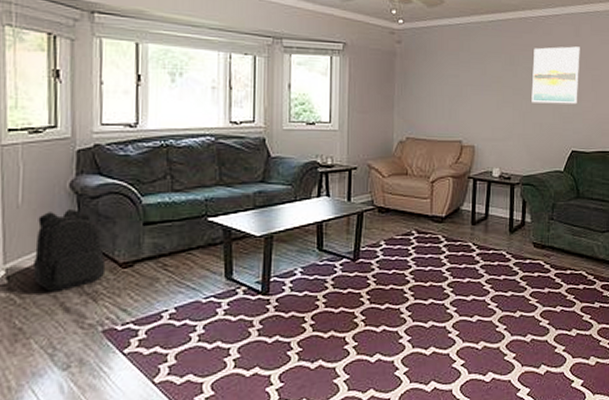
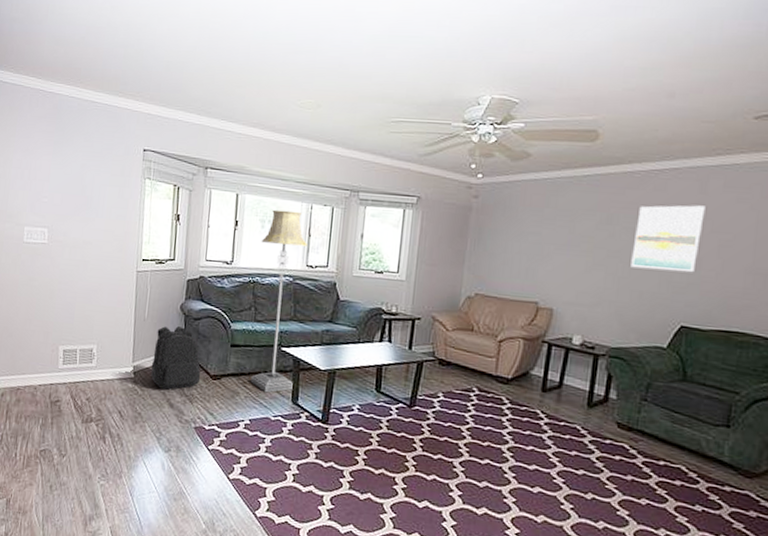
floor lamp: none [172,60,229,273] -> present [250,209,307,393]

